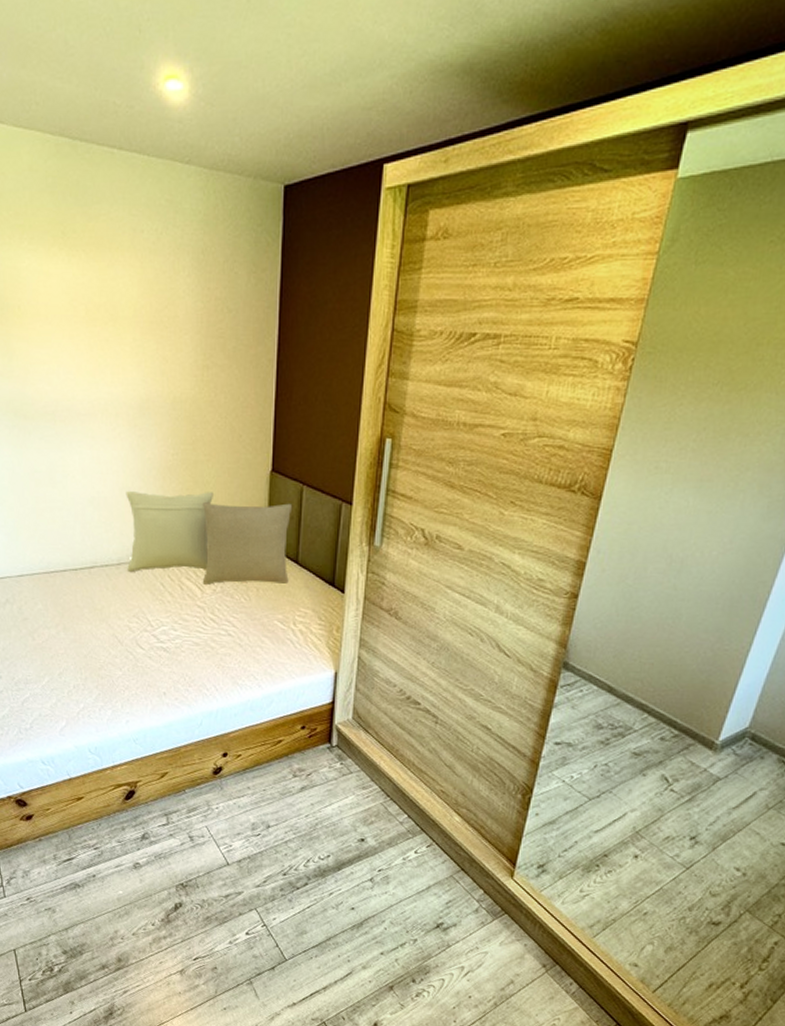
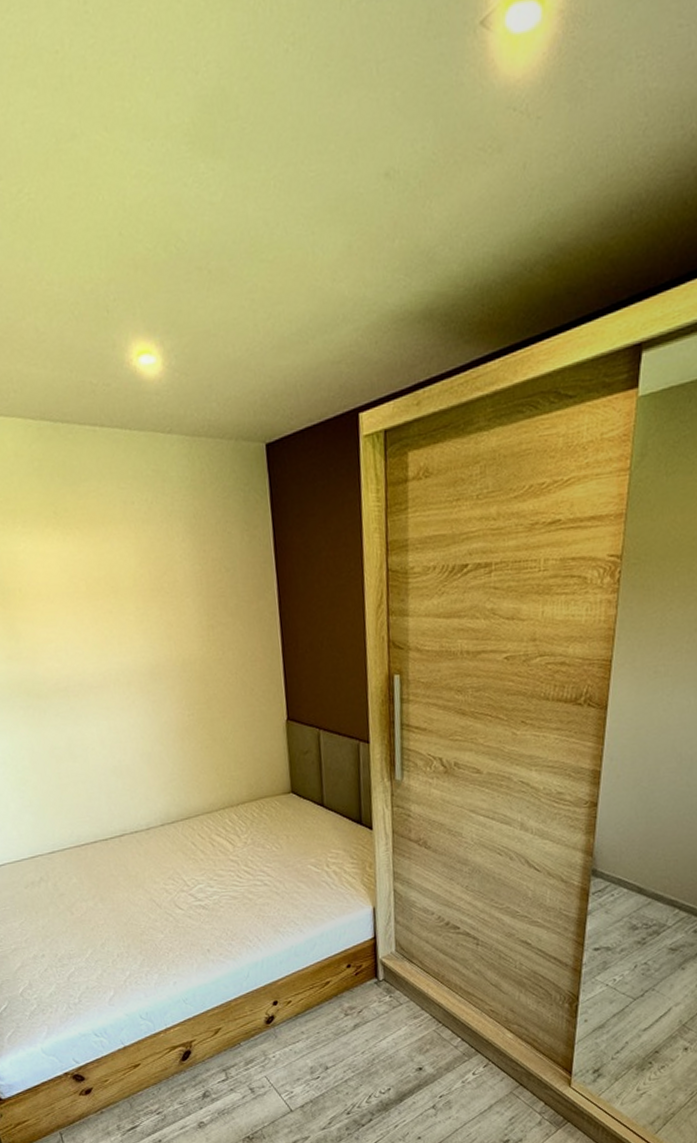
pillow: present [126,491,213,573] -> none [146,747,236,836]
pillow: present [202,502,293,585] -> none [224,749,317,838]

